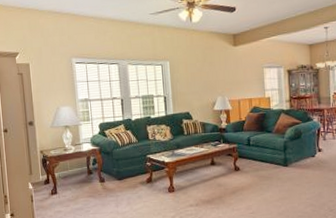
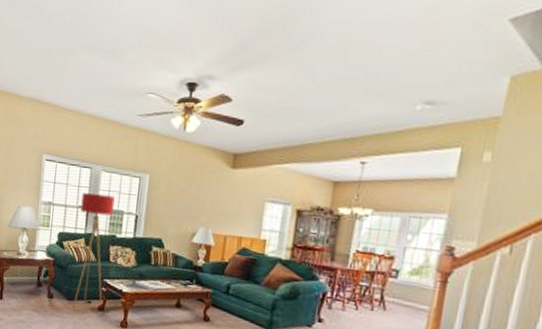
floor lamp: none [114,84,149,186] -> present [73,193,115,308]

